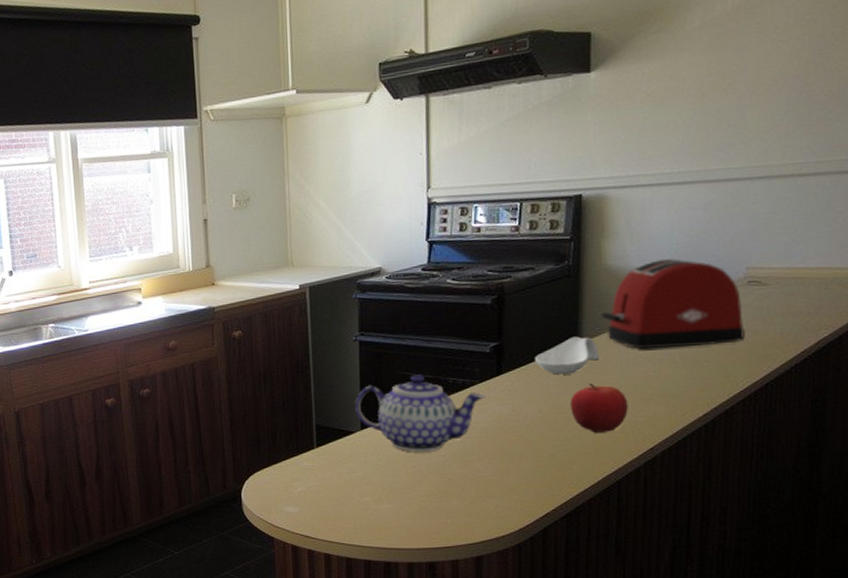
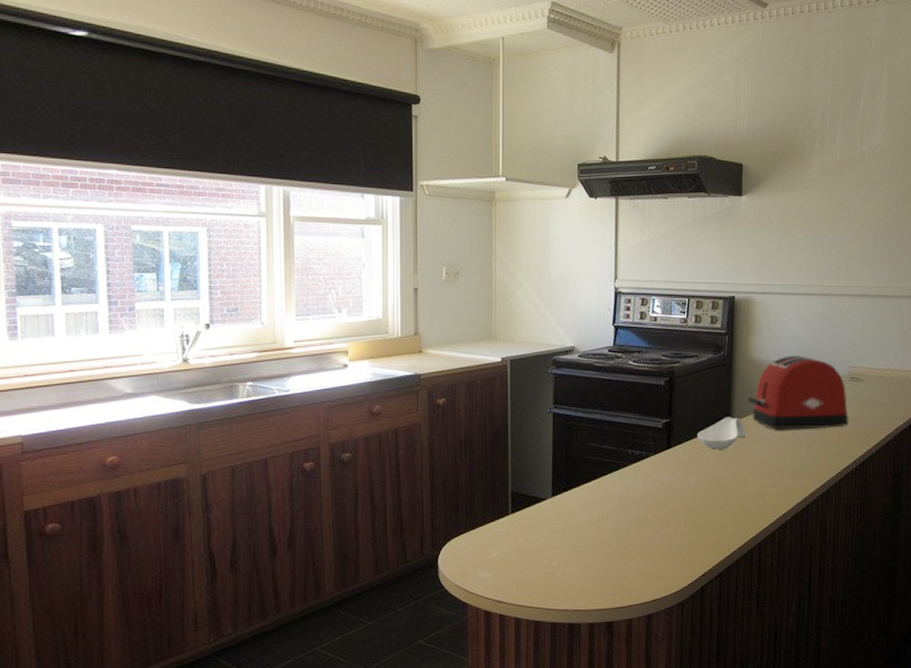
teapot: present [355,374,486,452] -> none [547,446,658,518]
fruit: present [570,383,628,433] -> none [724,457,767,501]

